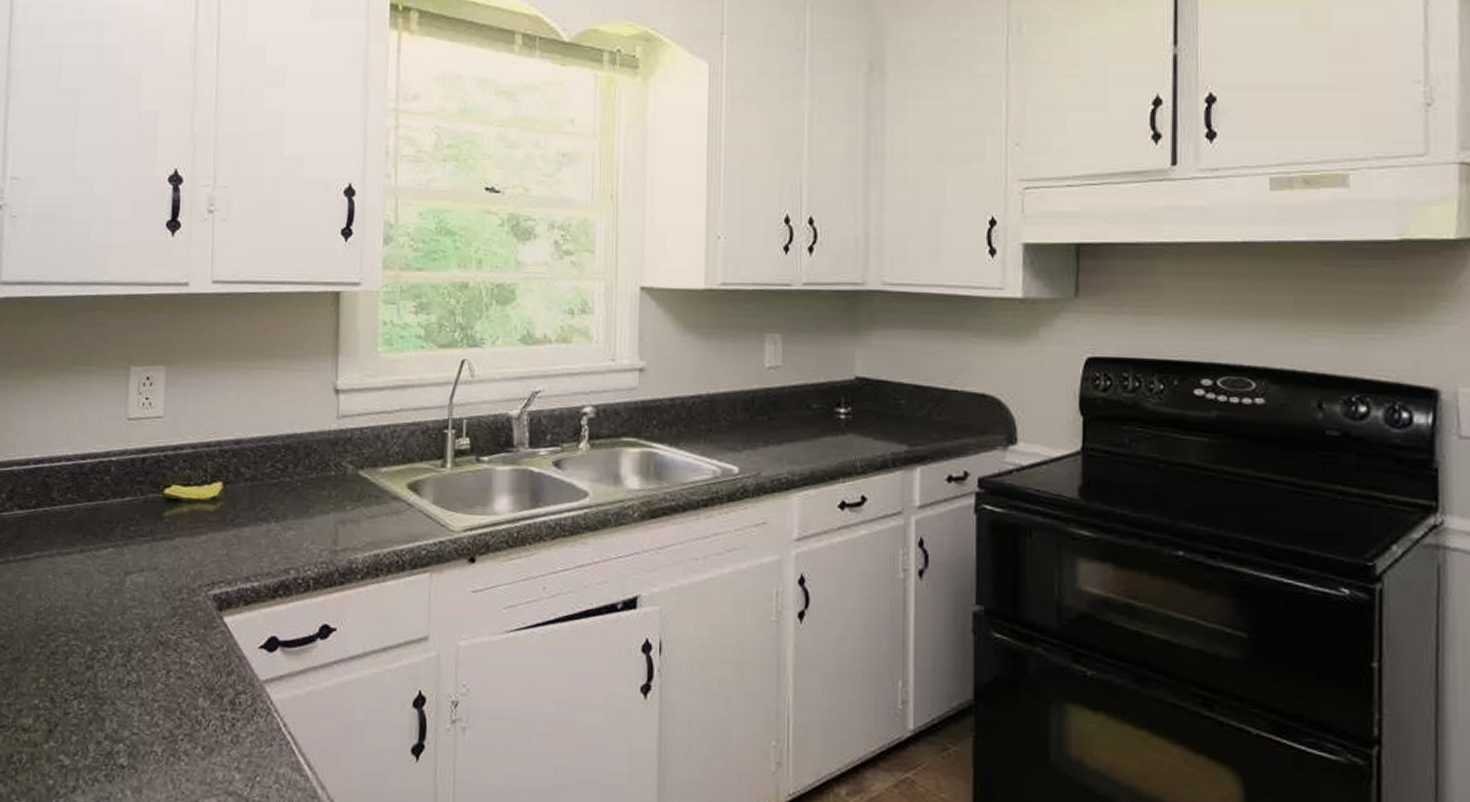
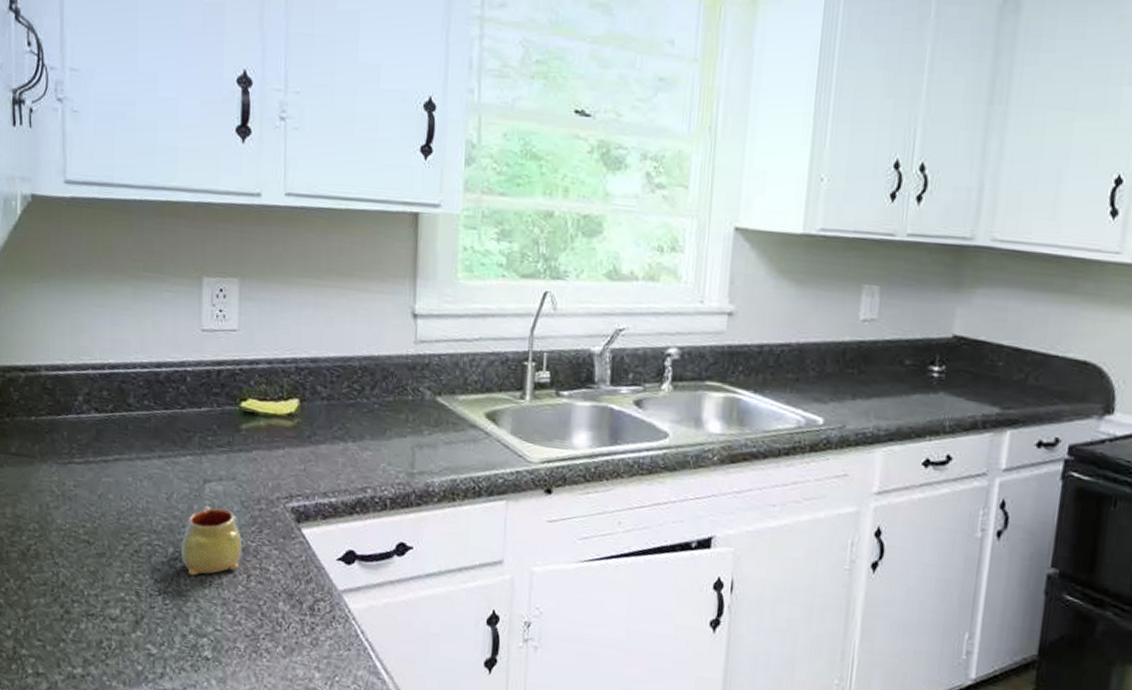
mug: none [99,598,163,676] -> present [181,505,243,576]

